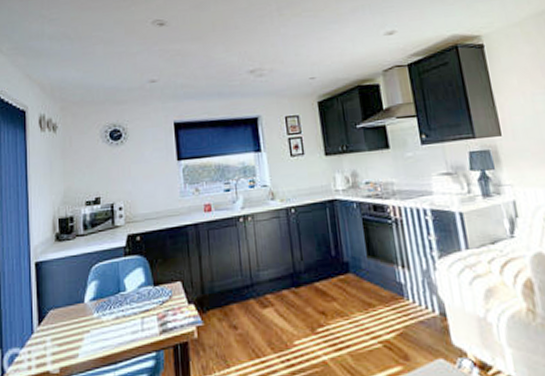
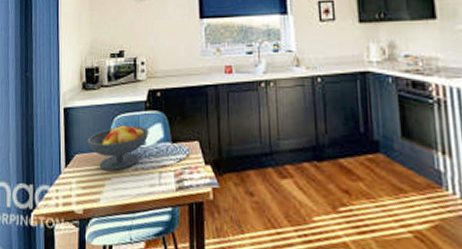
fruit bowl: none [63,272,130,324] -> present [87,125,149,171]

